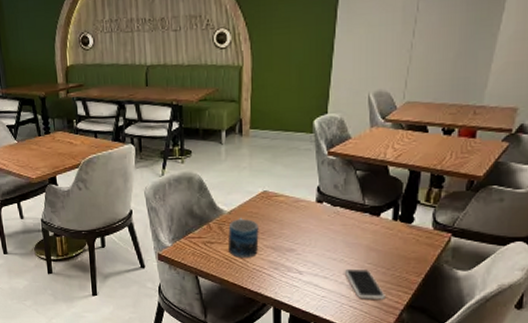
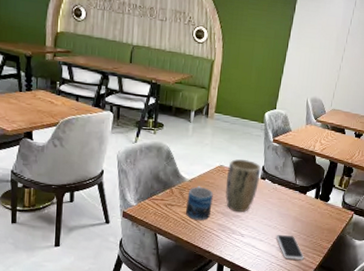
plant pot: none [272,180,316,246] -> present [225,158,261,213]

